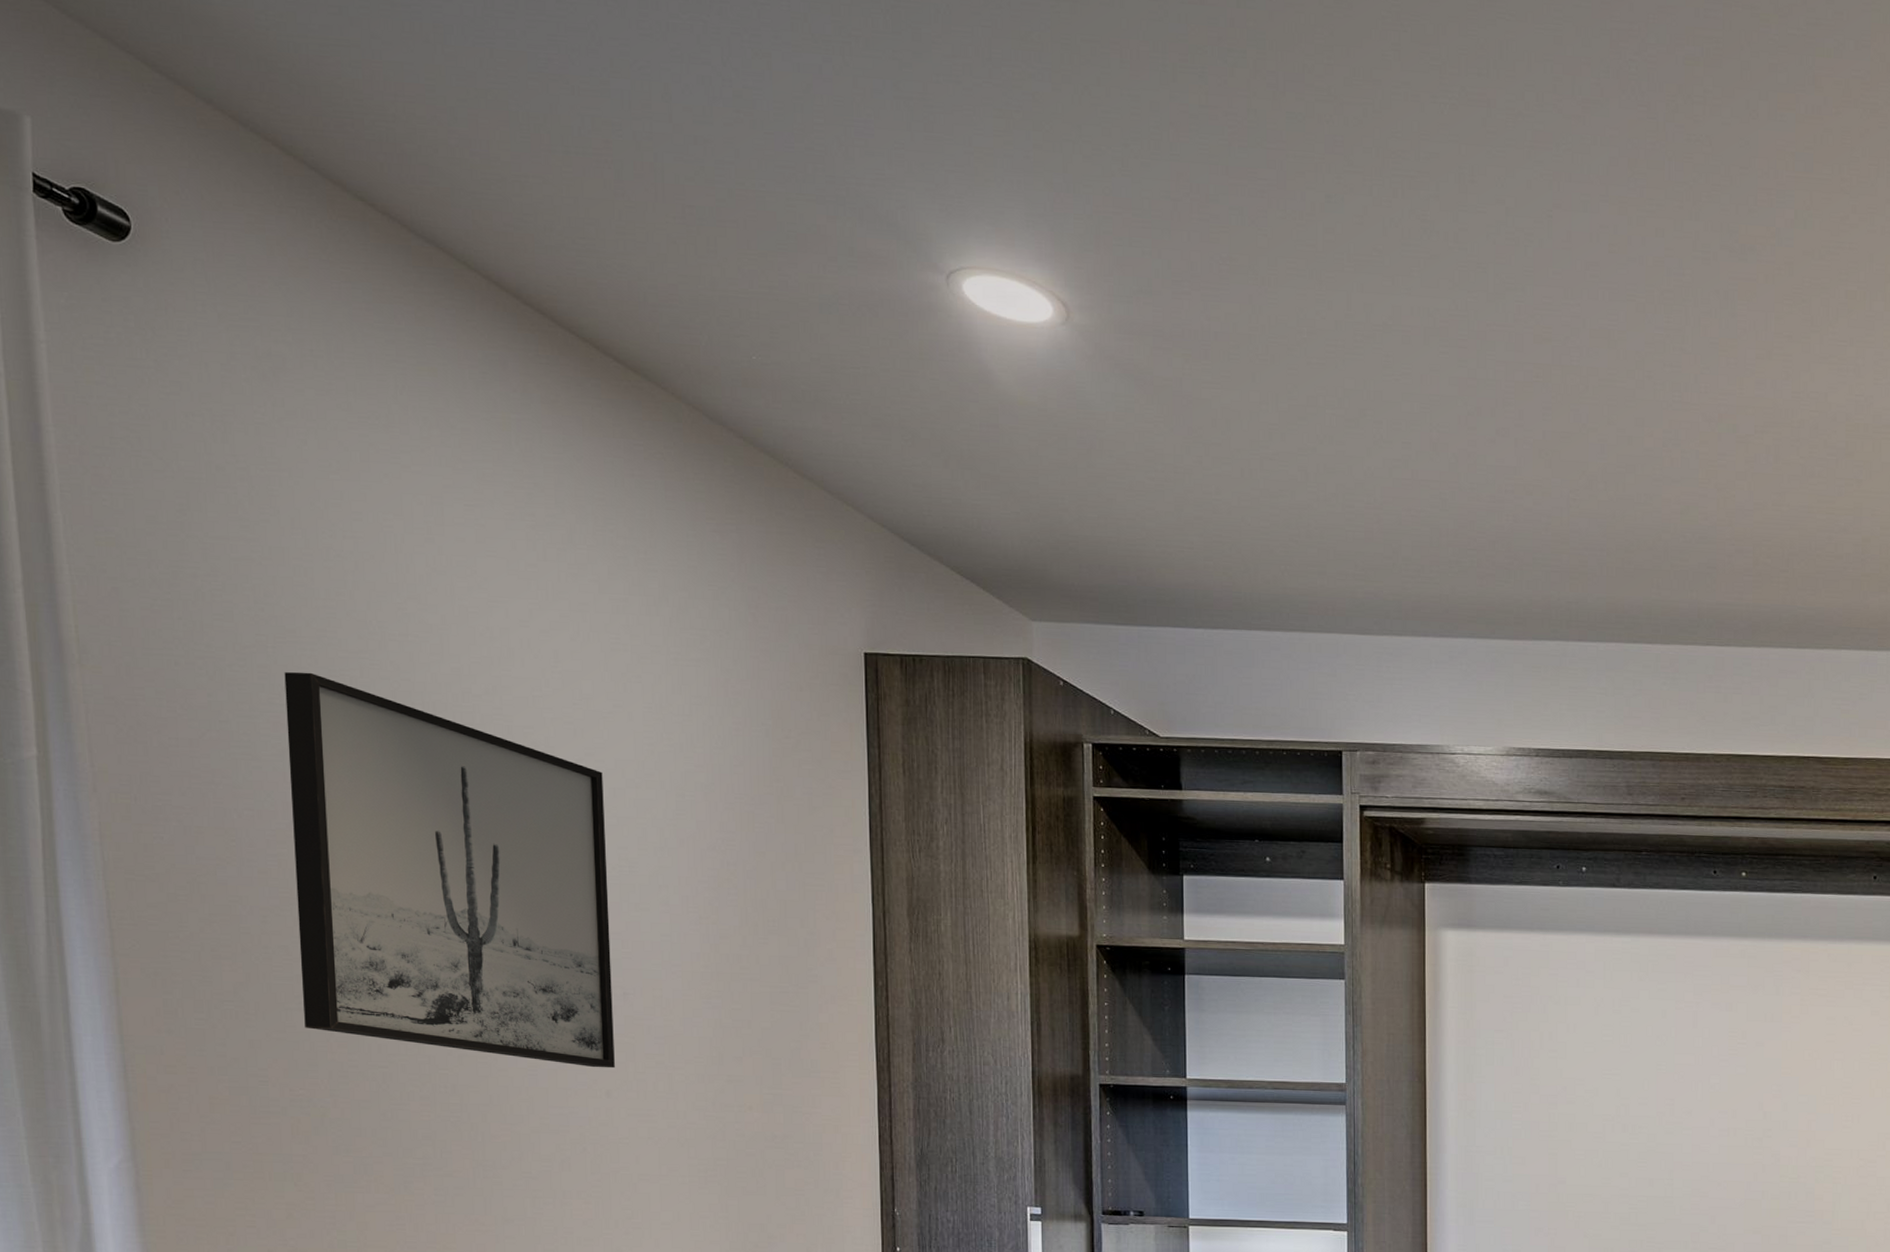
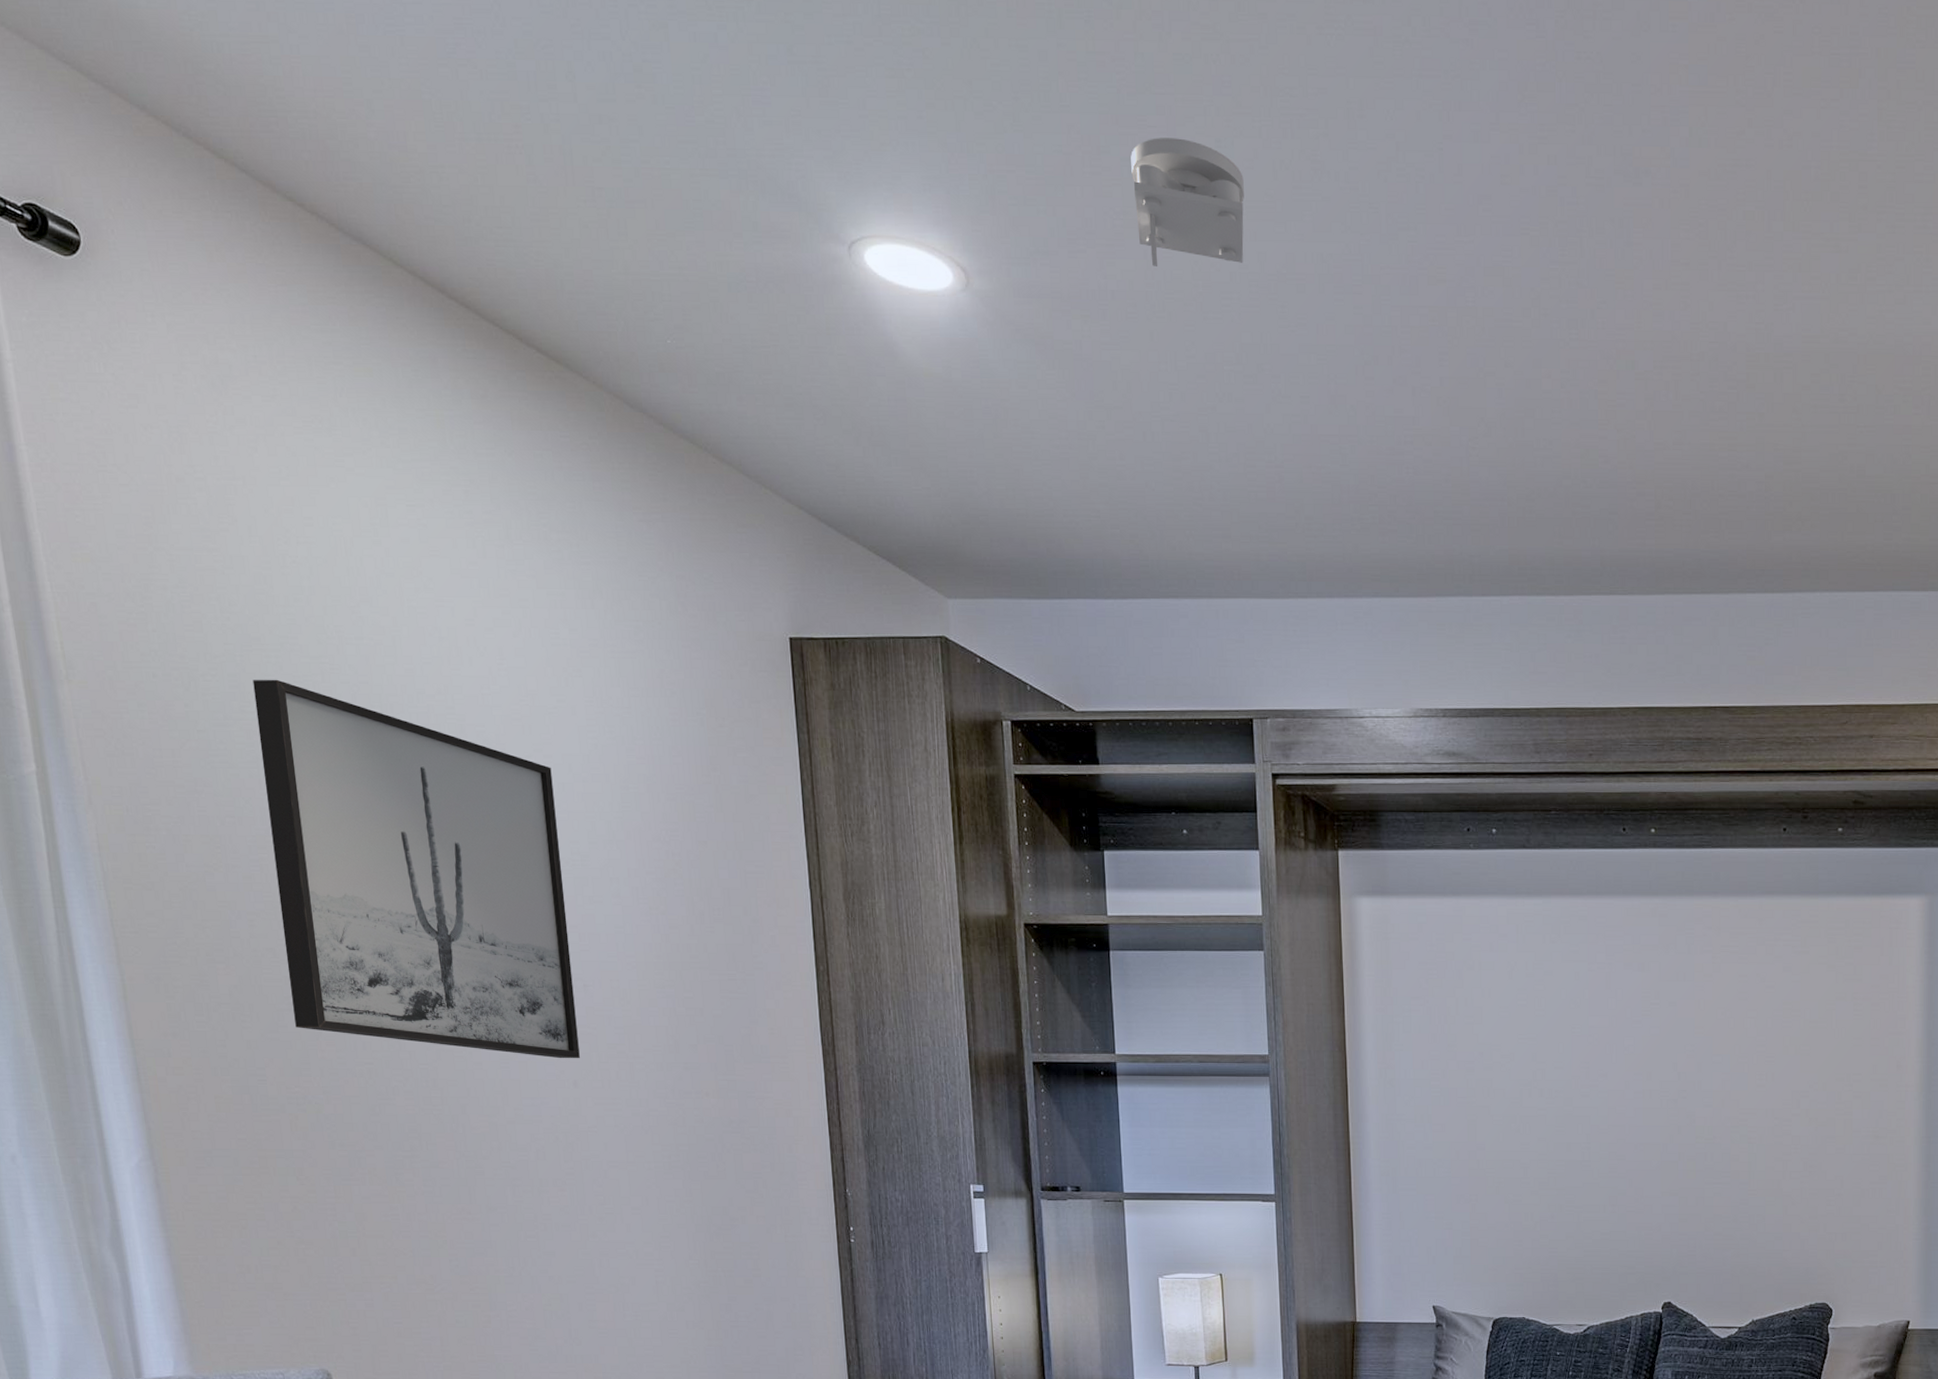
smoke detector: none [1239,190,1352,313] -> present [1131,138,1244,266]

